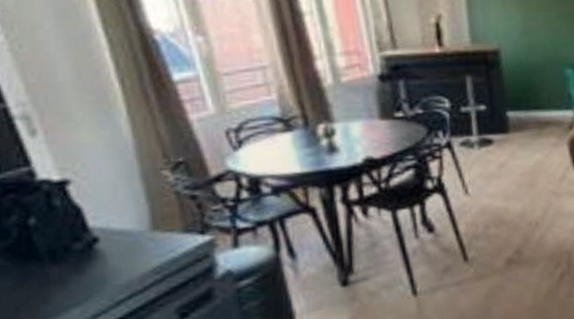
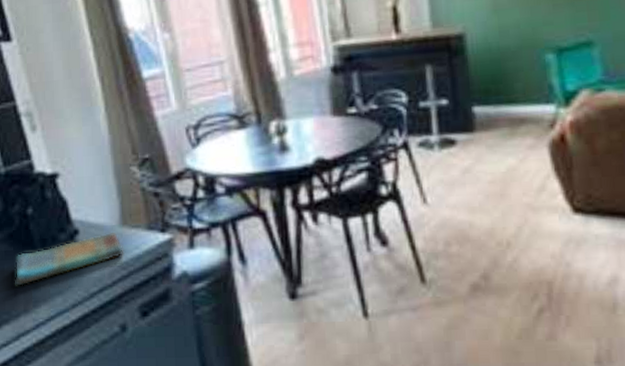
dish towel: none [15,236,157,303] -> present [15,231,124,286]

